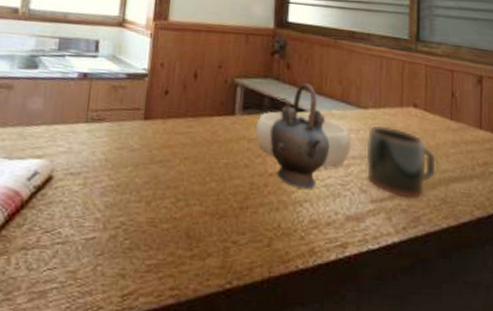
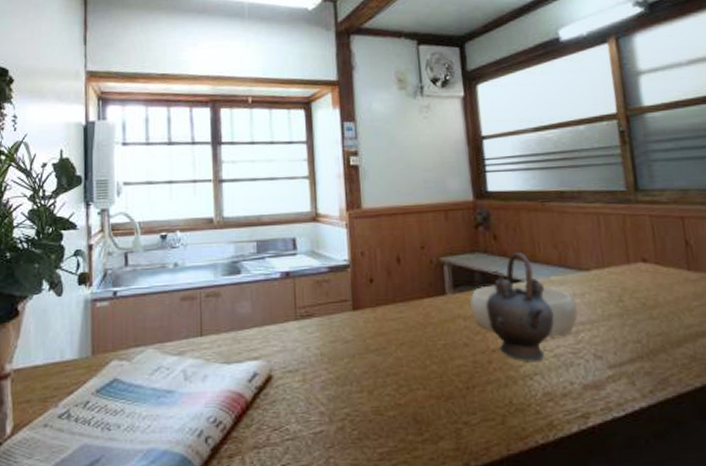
mug: present [365,124,436,199] -> none [593,284,680,360]

